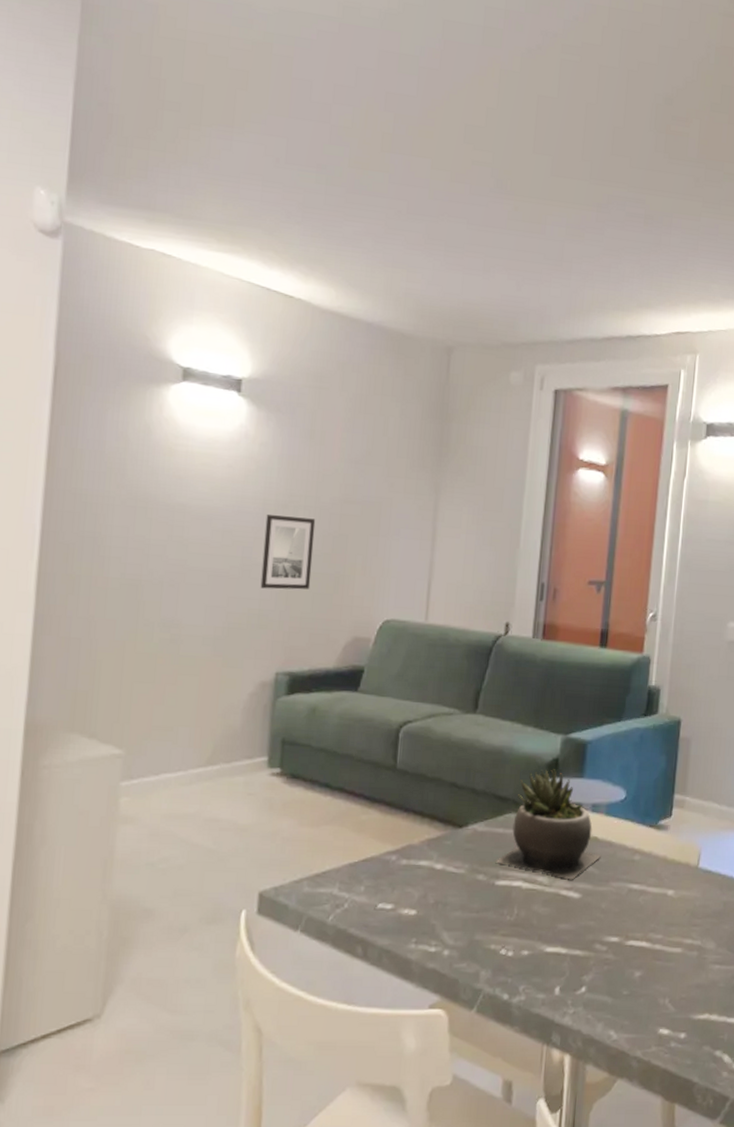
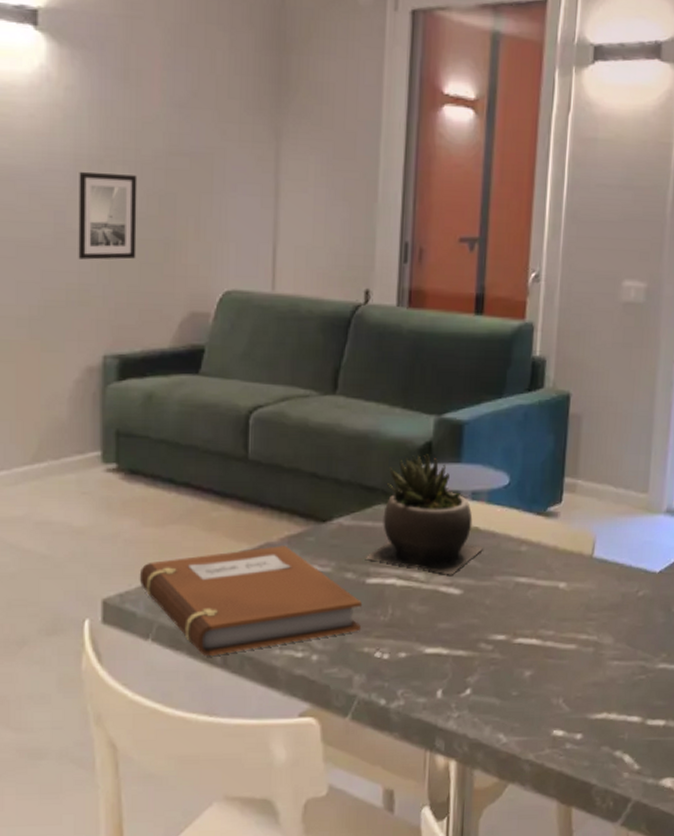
notebook: none [293,848,491,948] -> present [139,546,362,656]

